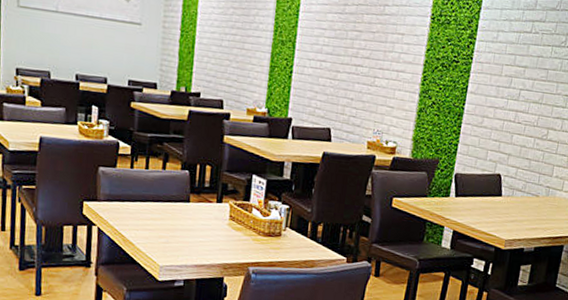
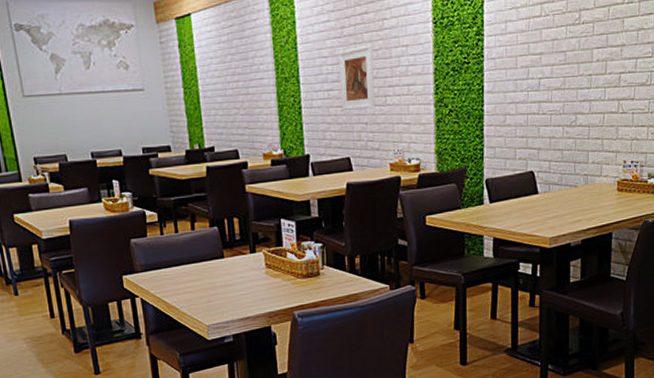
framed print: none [331,25,371,87] -> present [339,44,376,110]

